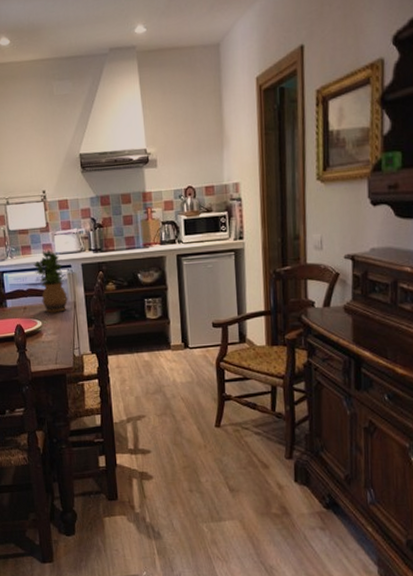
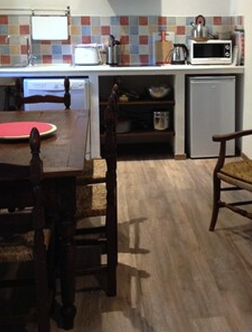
potted plant: present [33,249,68,313] -> none [53,60,83,118]

